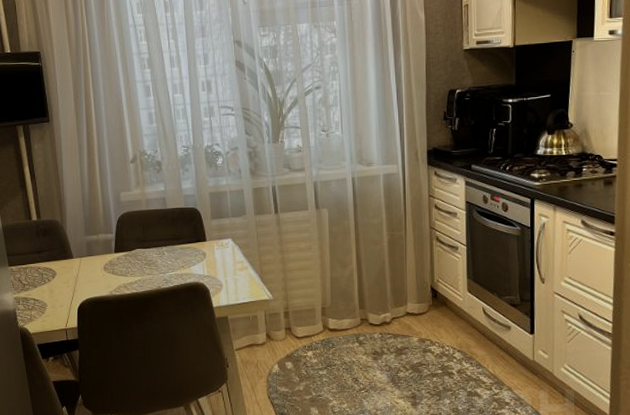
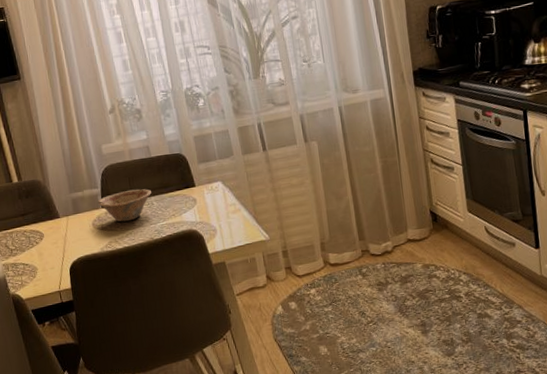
dish: none [111,238,163,268] -> present [97,189,152,222]

